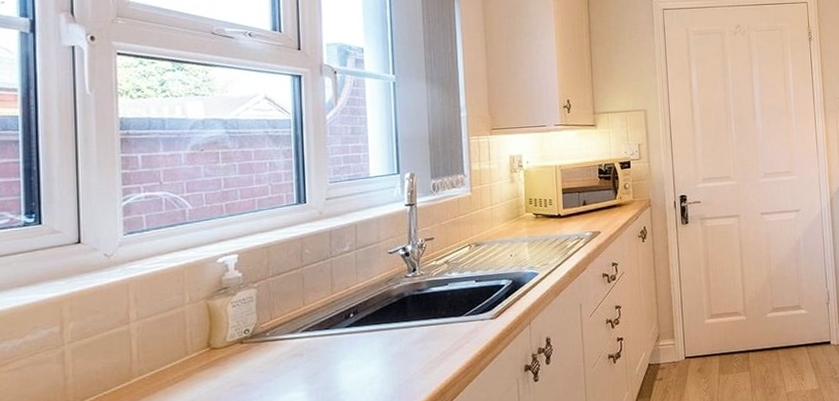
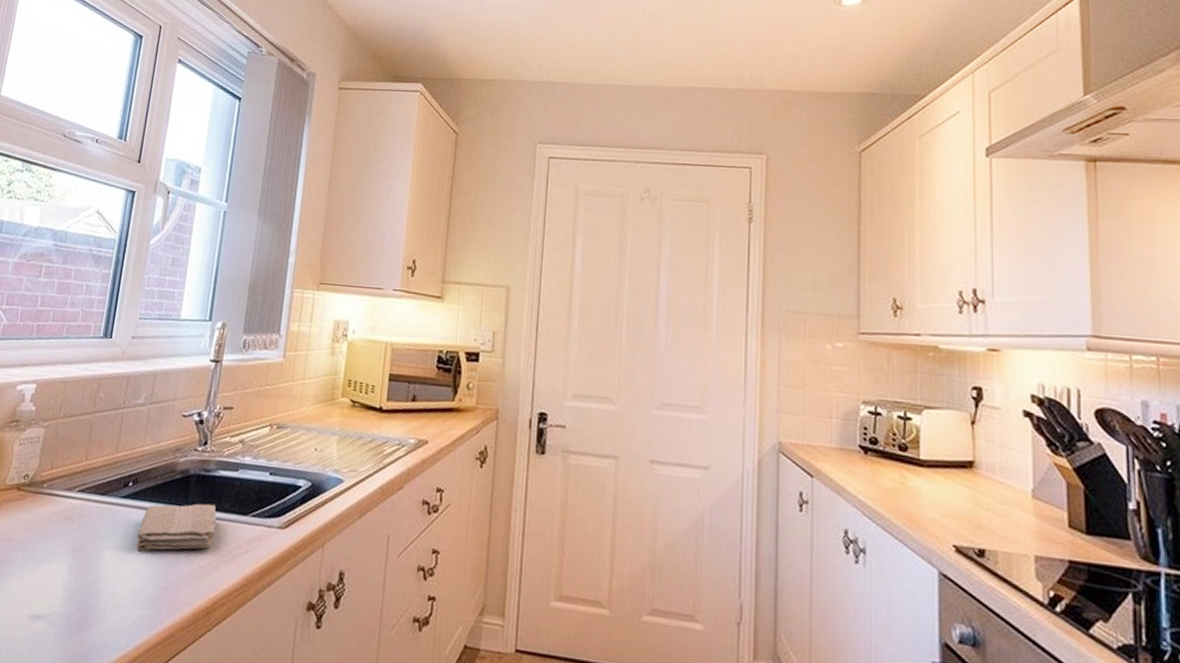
washcloth: none [366,314,437,363] -> present [136,503,217,551]

